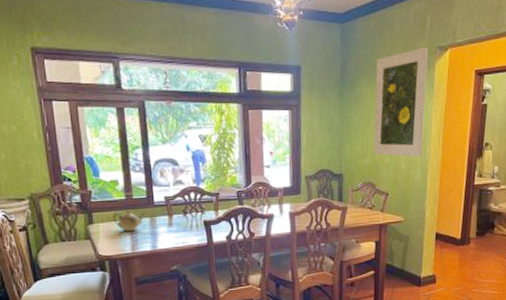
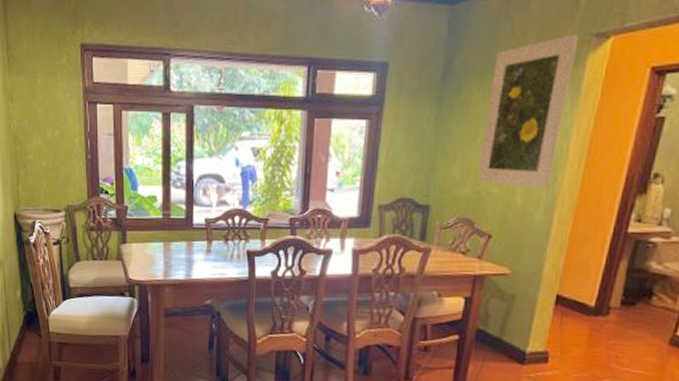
teapot: present [113,210,146,232] -> none [147,231,183,256]

